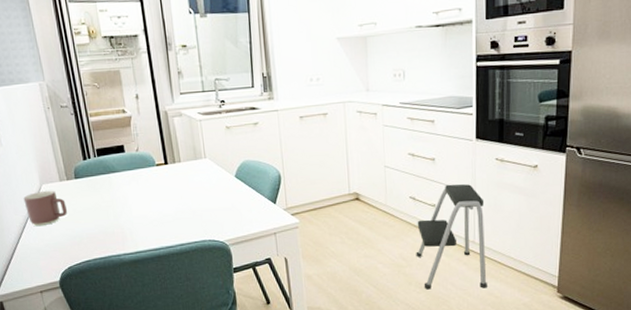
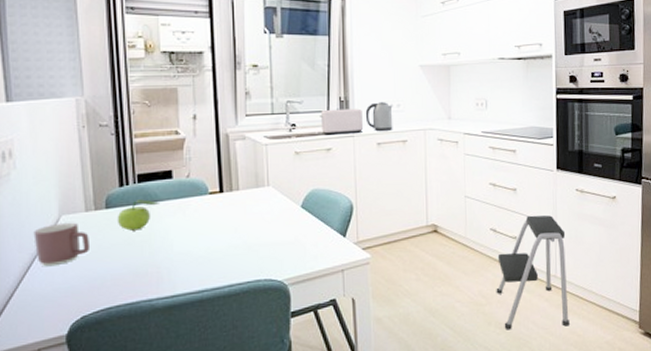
fruit: none [84,171,117,198] -> present [117,199,159,231]
toaster: none [245,83,287,110] -> present [320,108,364,135]
kettle: none [287,76,314,105] -> present [365,102,393,131]

